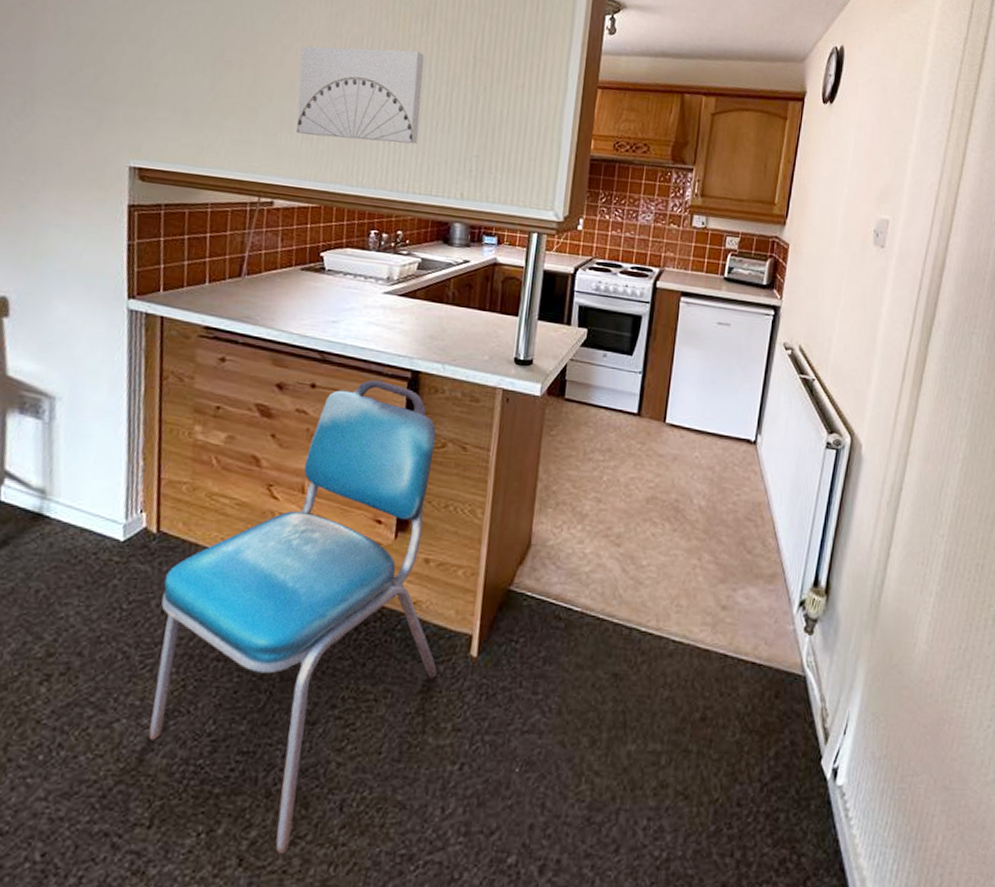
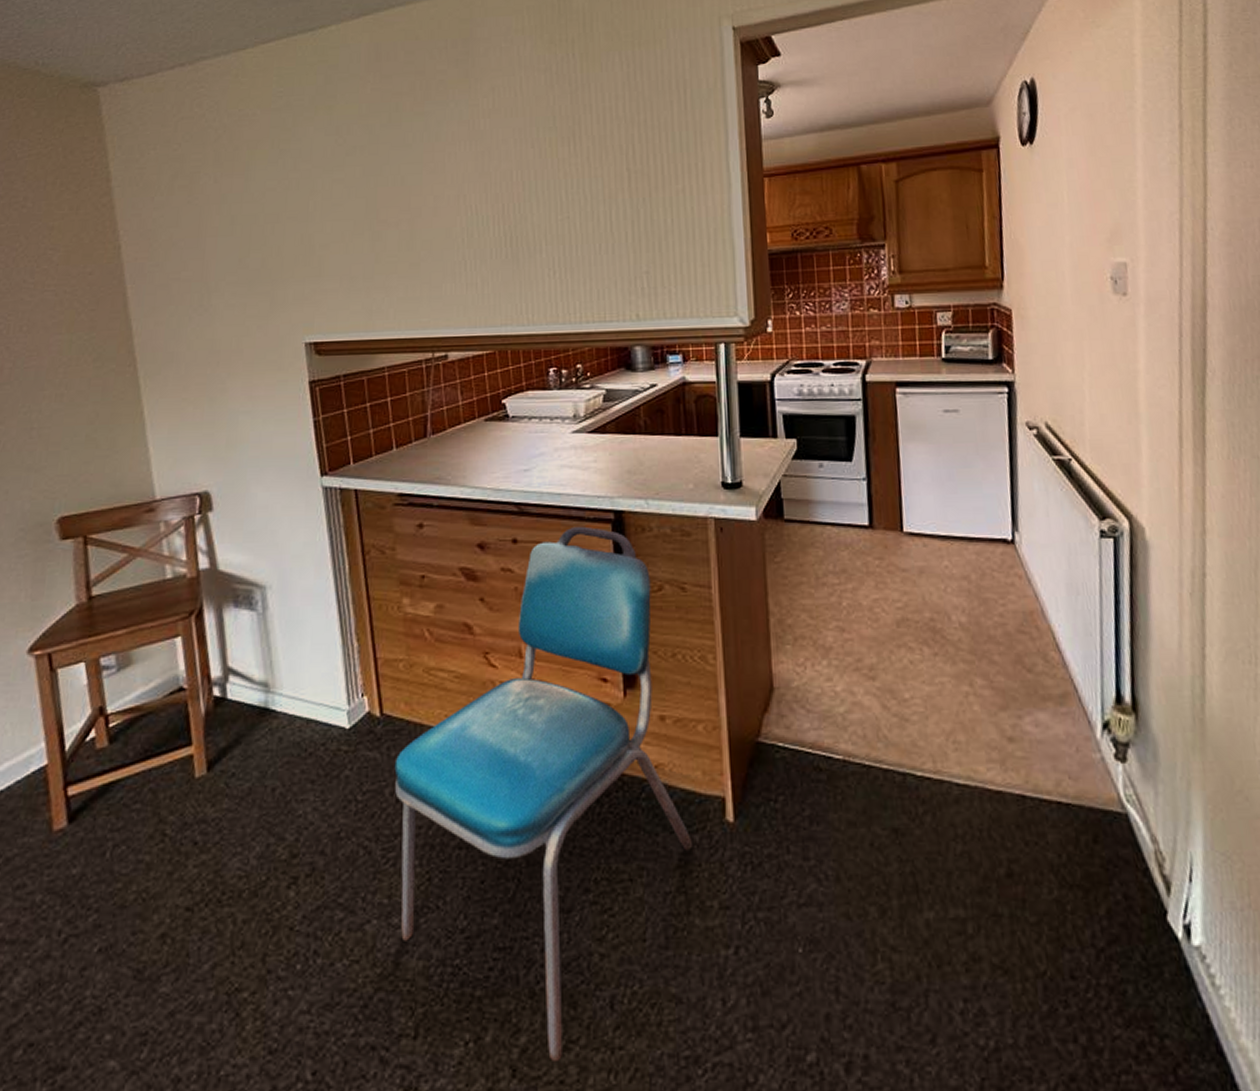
wall art: present [296,46,425,145] -> none [453,175,583,282]

